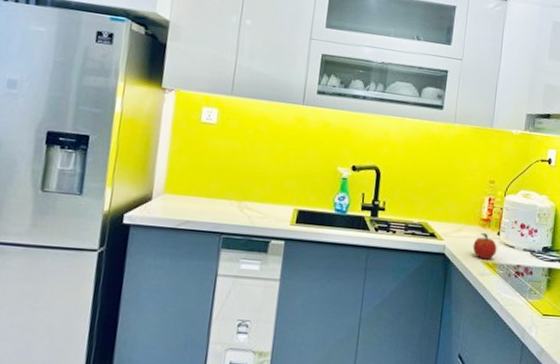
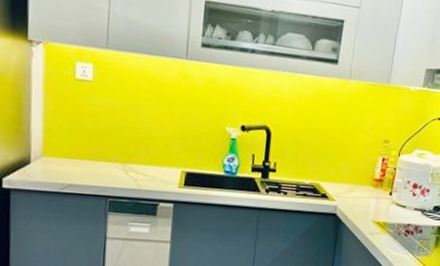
fruit: present [472,232,497,259] -> none [364,192,389,219]

